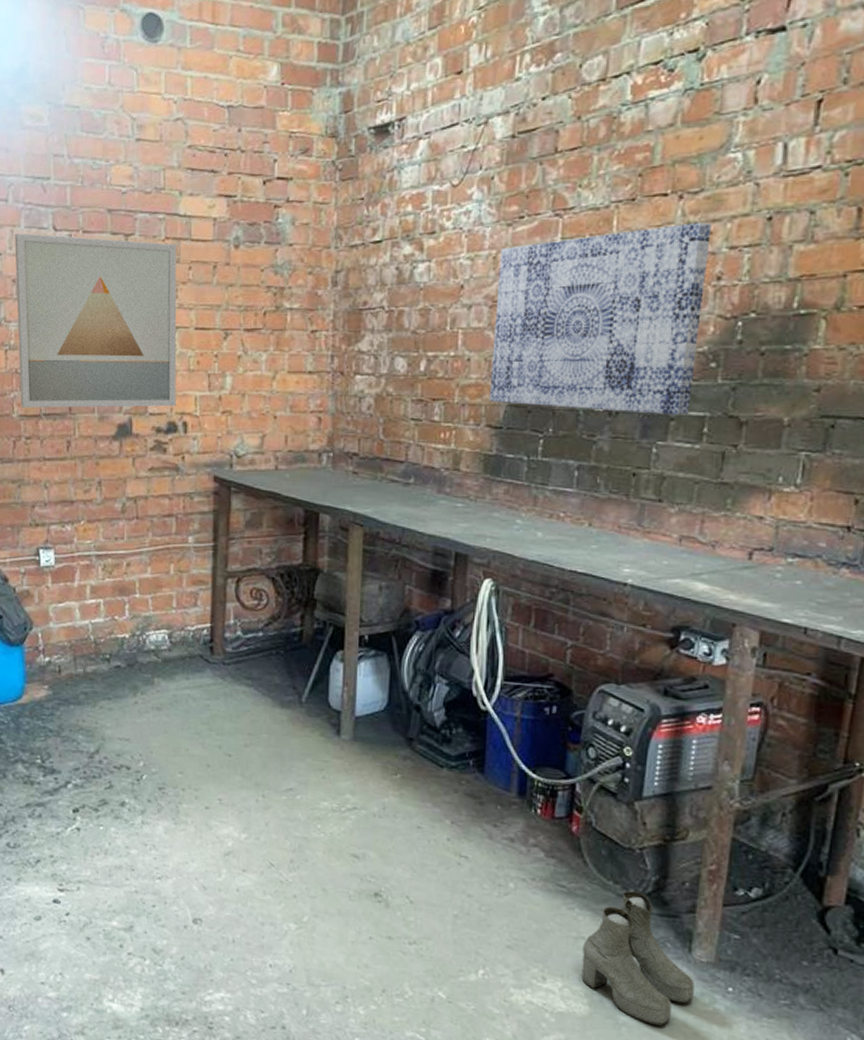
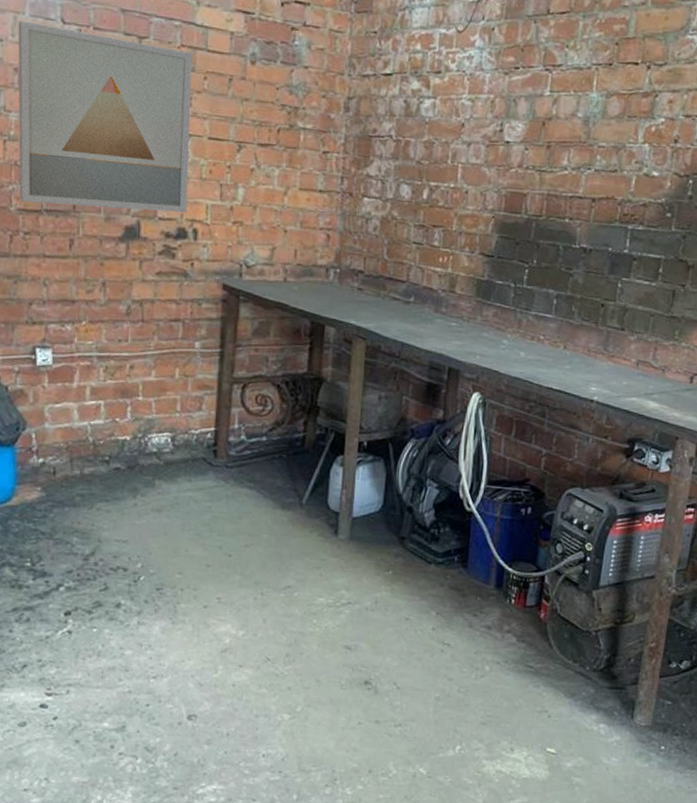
wall art: present [489,222,712,415] -> none [483,90,672,257]
boots: present [581,890,695,1026] -> none [543,668,635,783]

